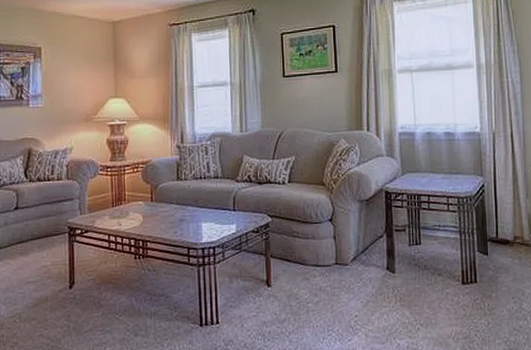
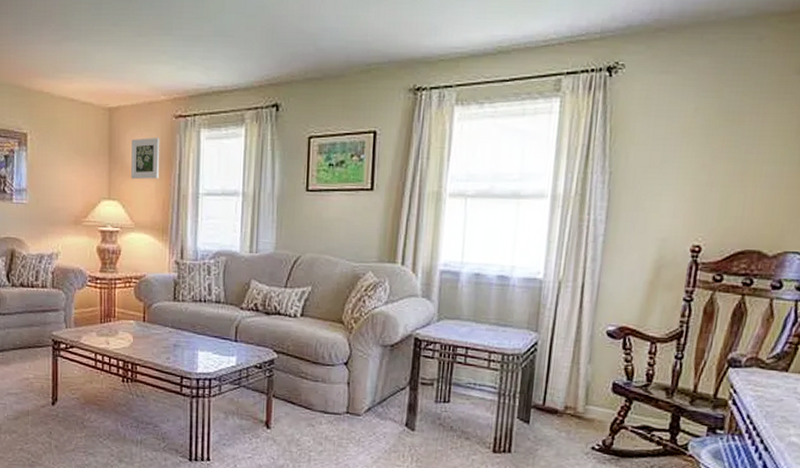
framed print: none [133,43,159,79] -> present [131,138,160,180]

